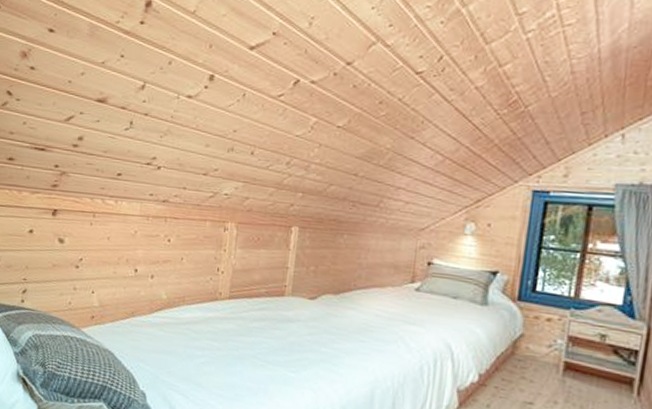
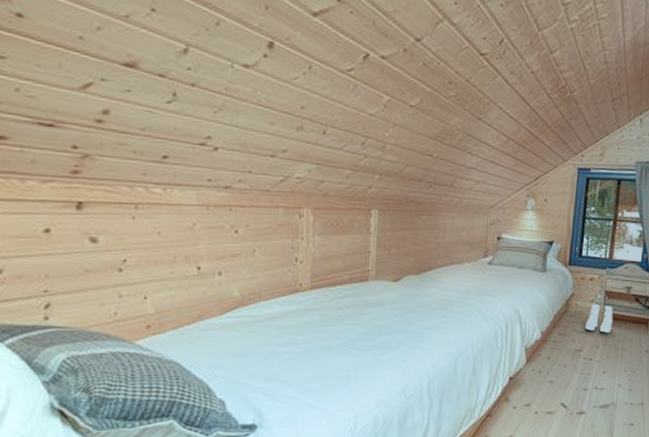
boots: none [539,350,580,389] -> present [586,304,613,333]

